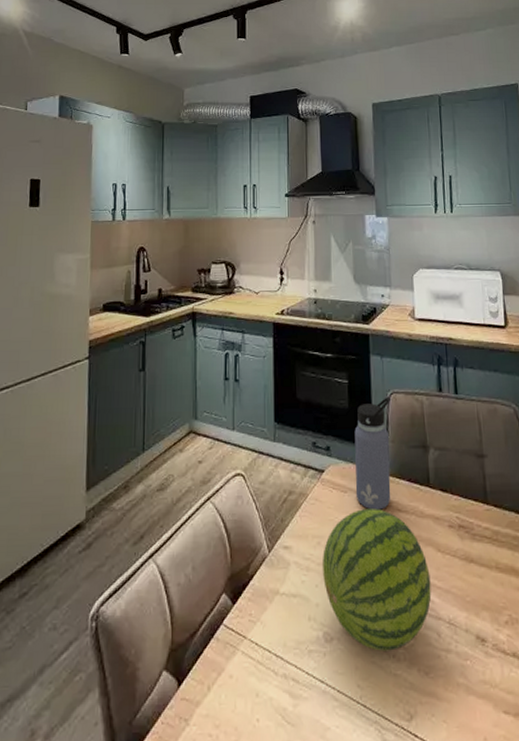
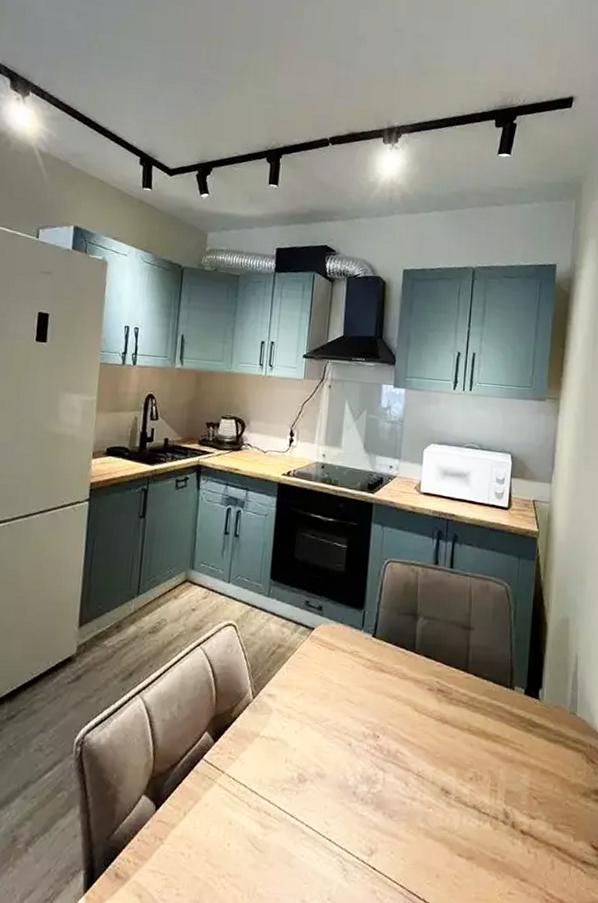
fruit: present [322,508,432,651] -> none [302,667,405,795]
water bottle: present [354,396,391,510] -> none [342,564,387,669]

